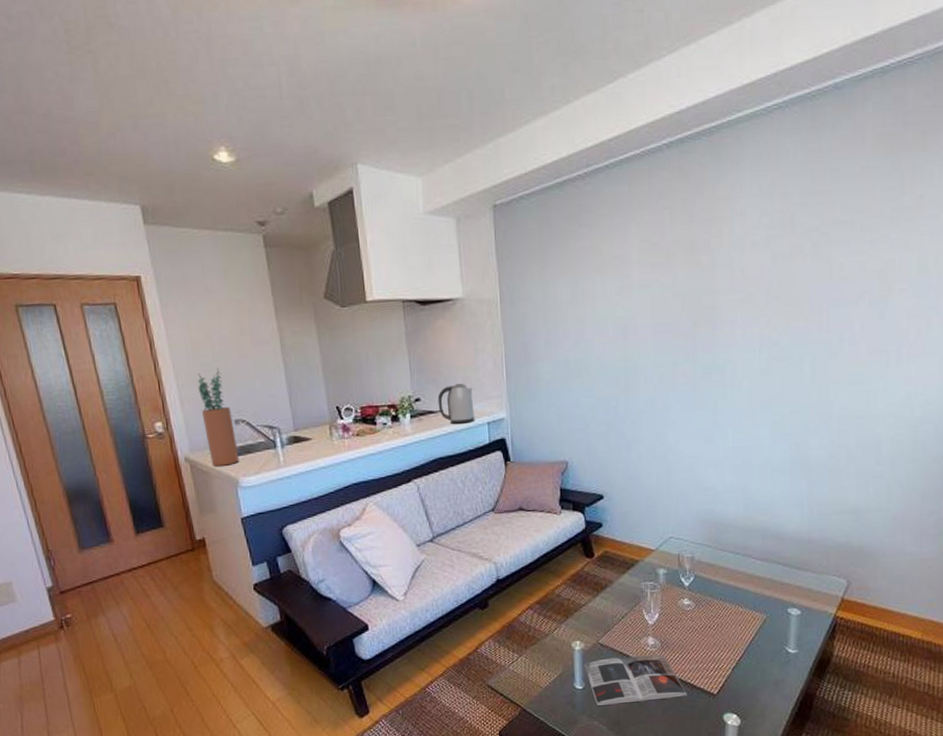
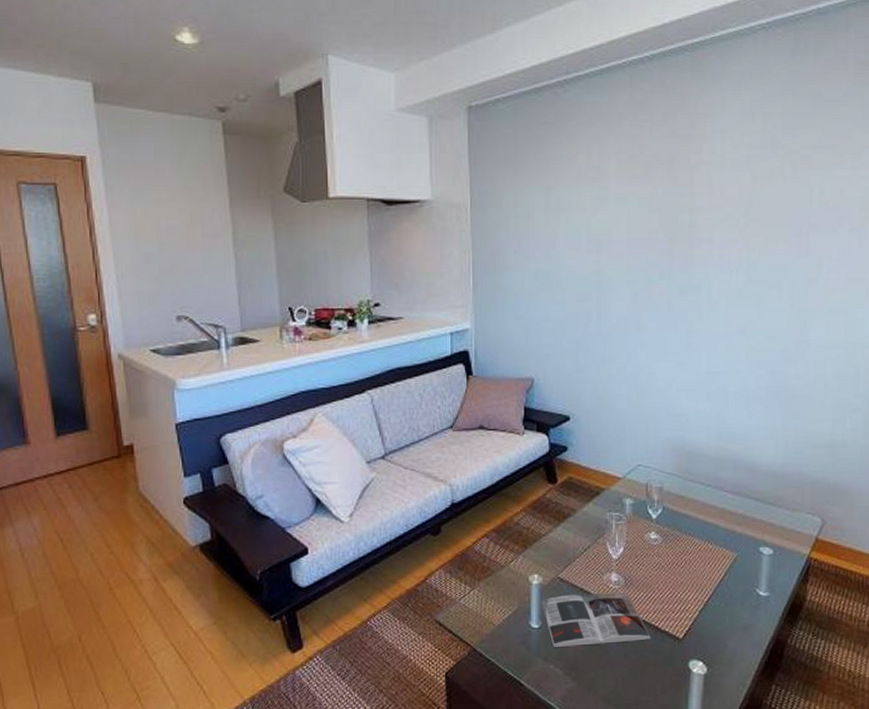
vase: present [197,368,240,467] -> none [139,259,179,367]
kettle: present [437,384,475,424] -> none [398,290,437,332]

